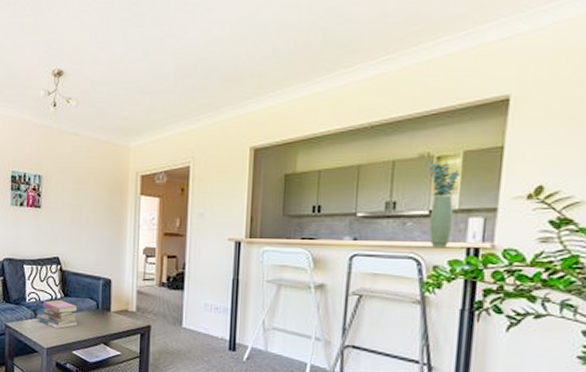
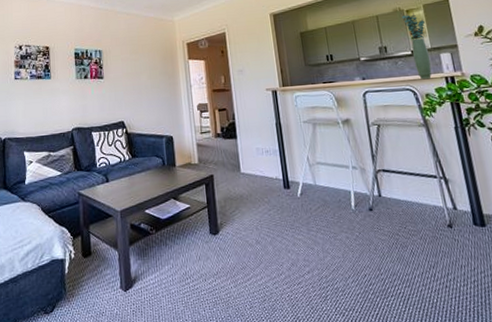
books: present [35,299,77,329] -> none [106,161,147,190]

